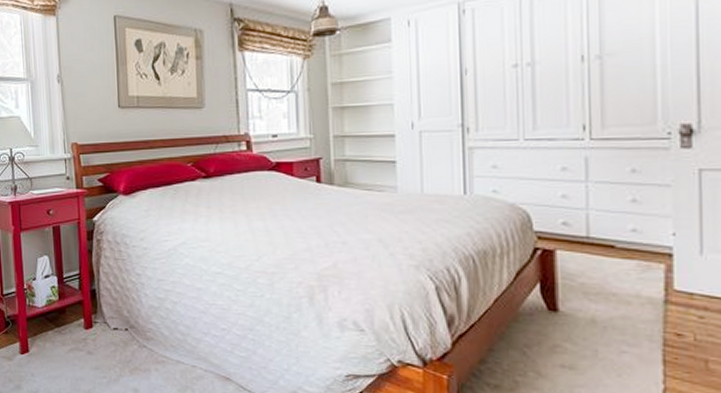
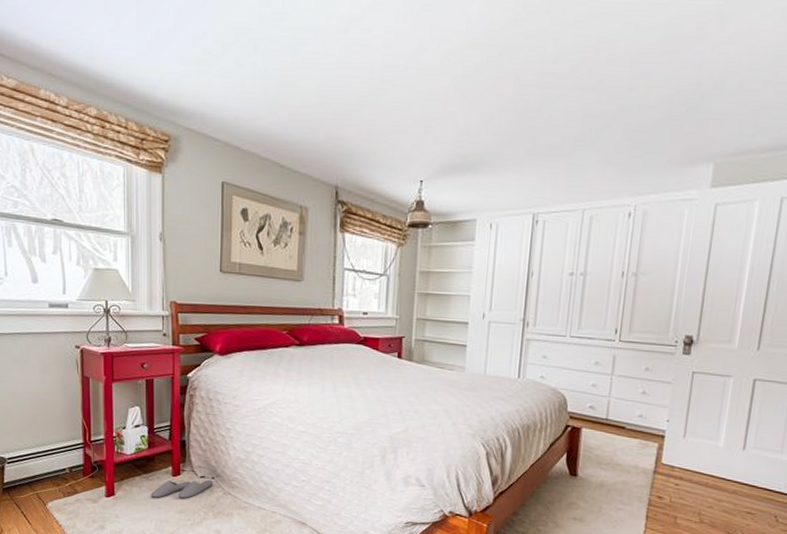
slippers: none [64,331,127,354] -> present [150,479,213,499]

